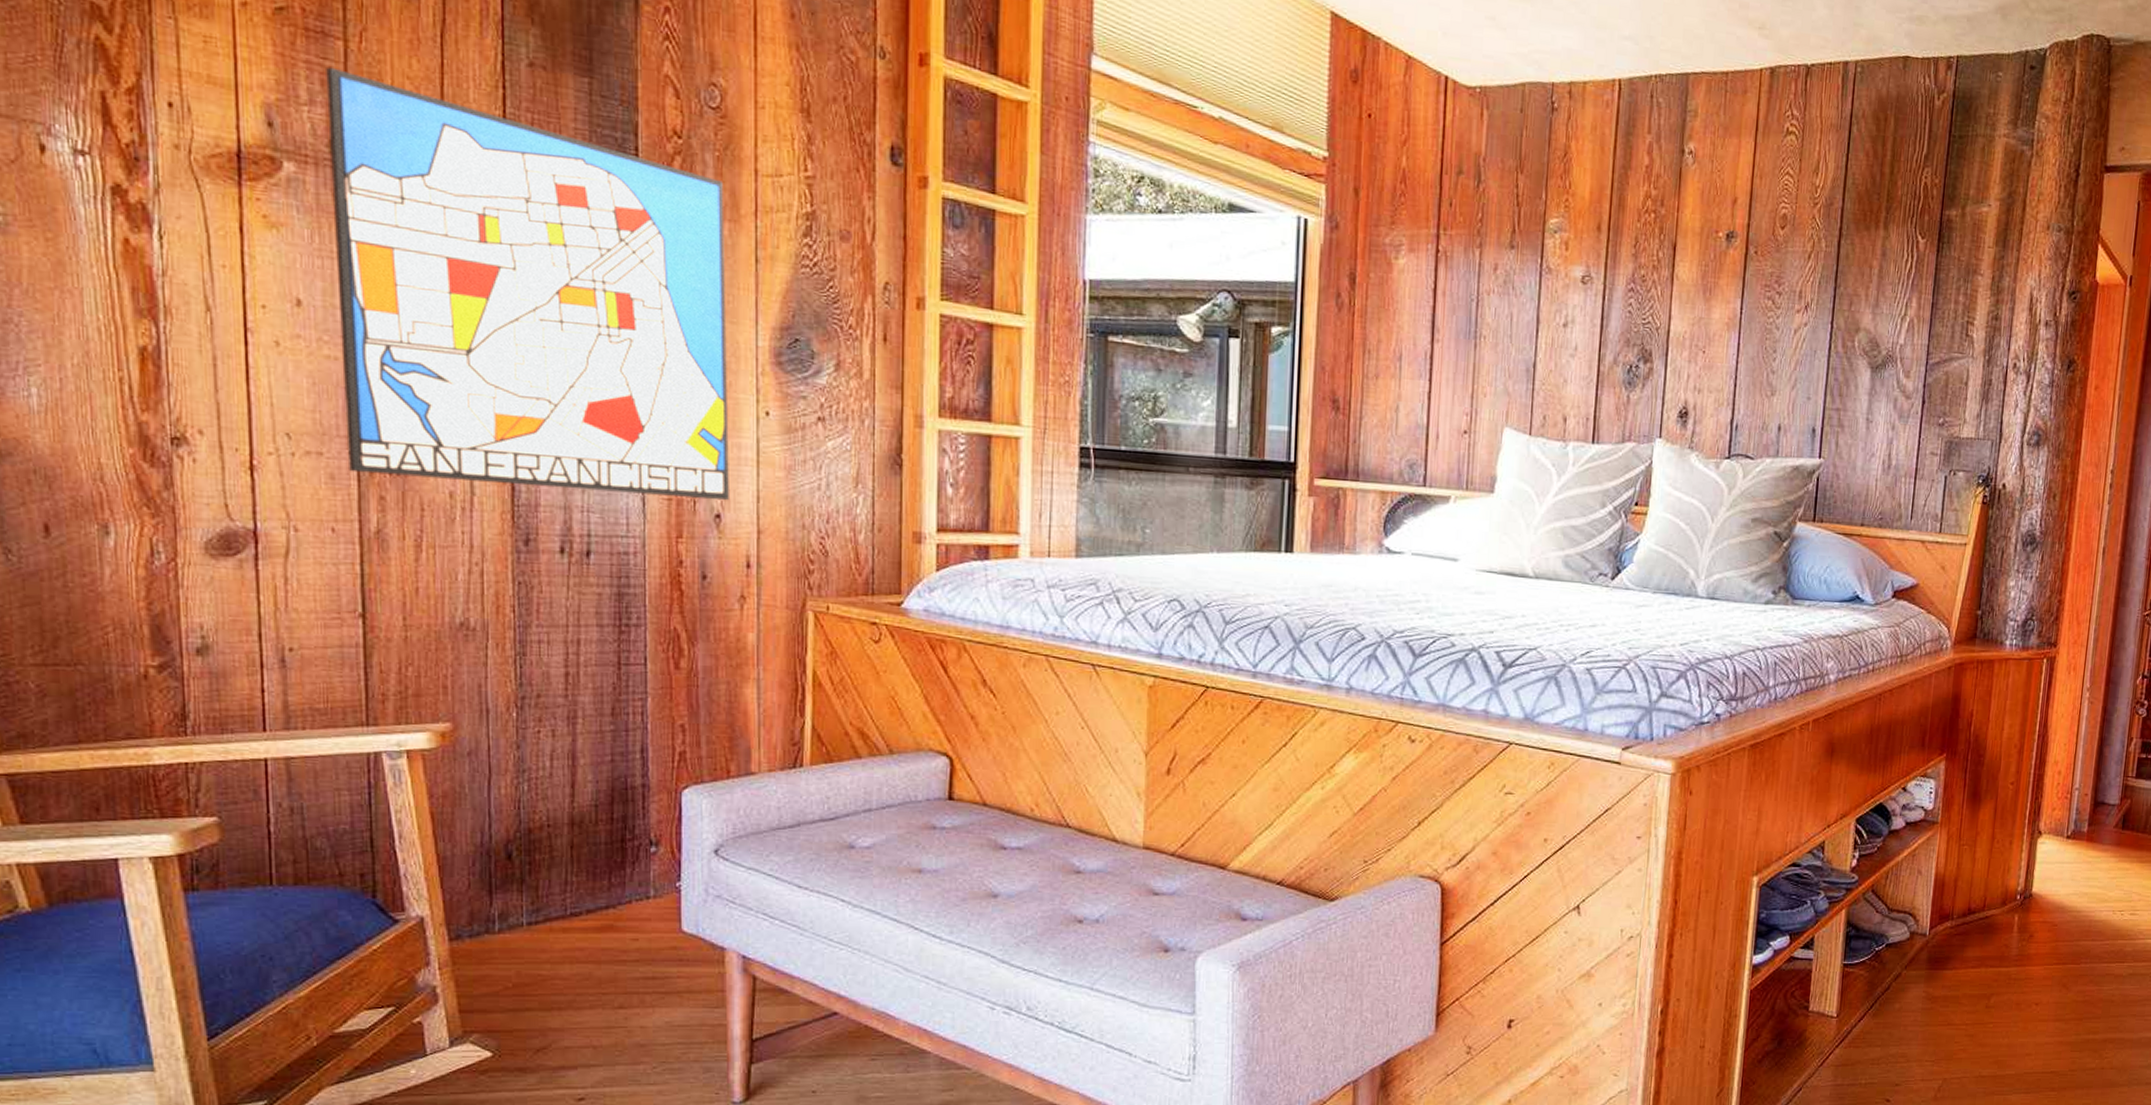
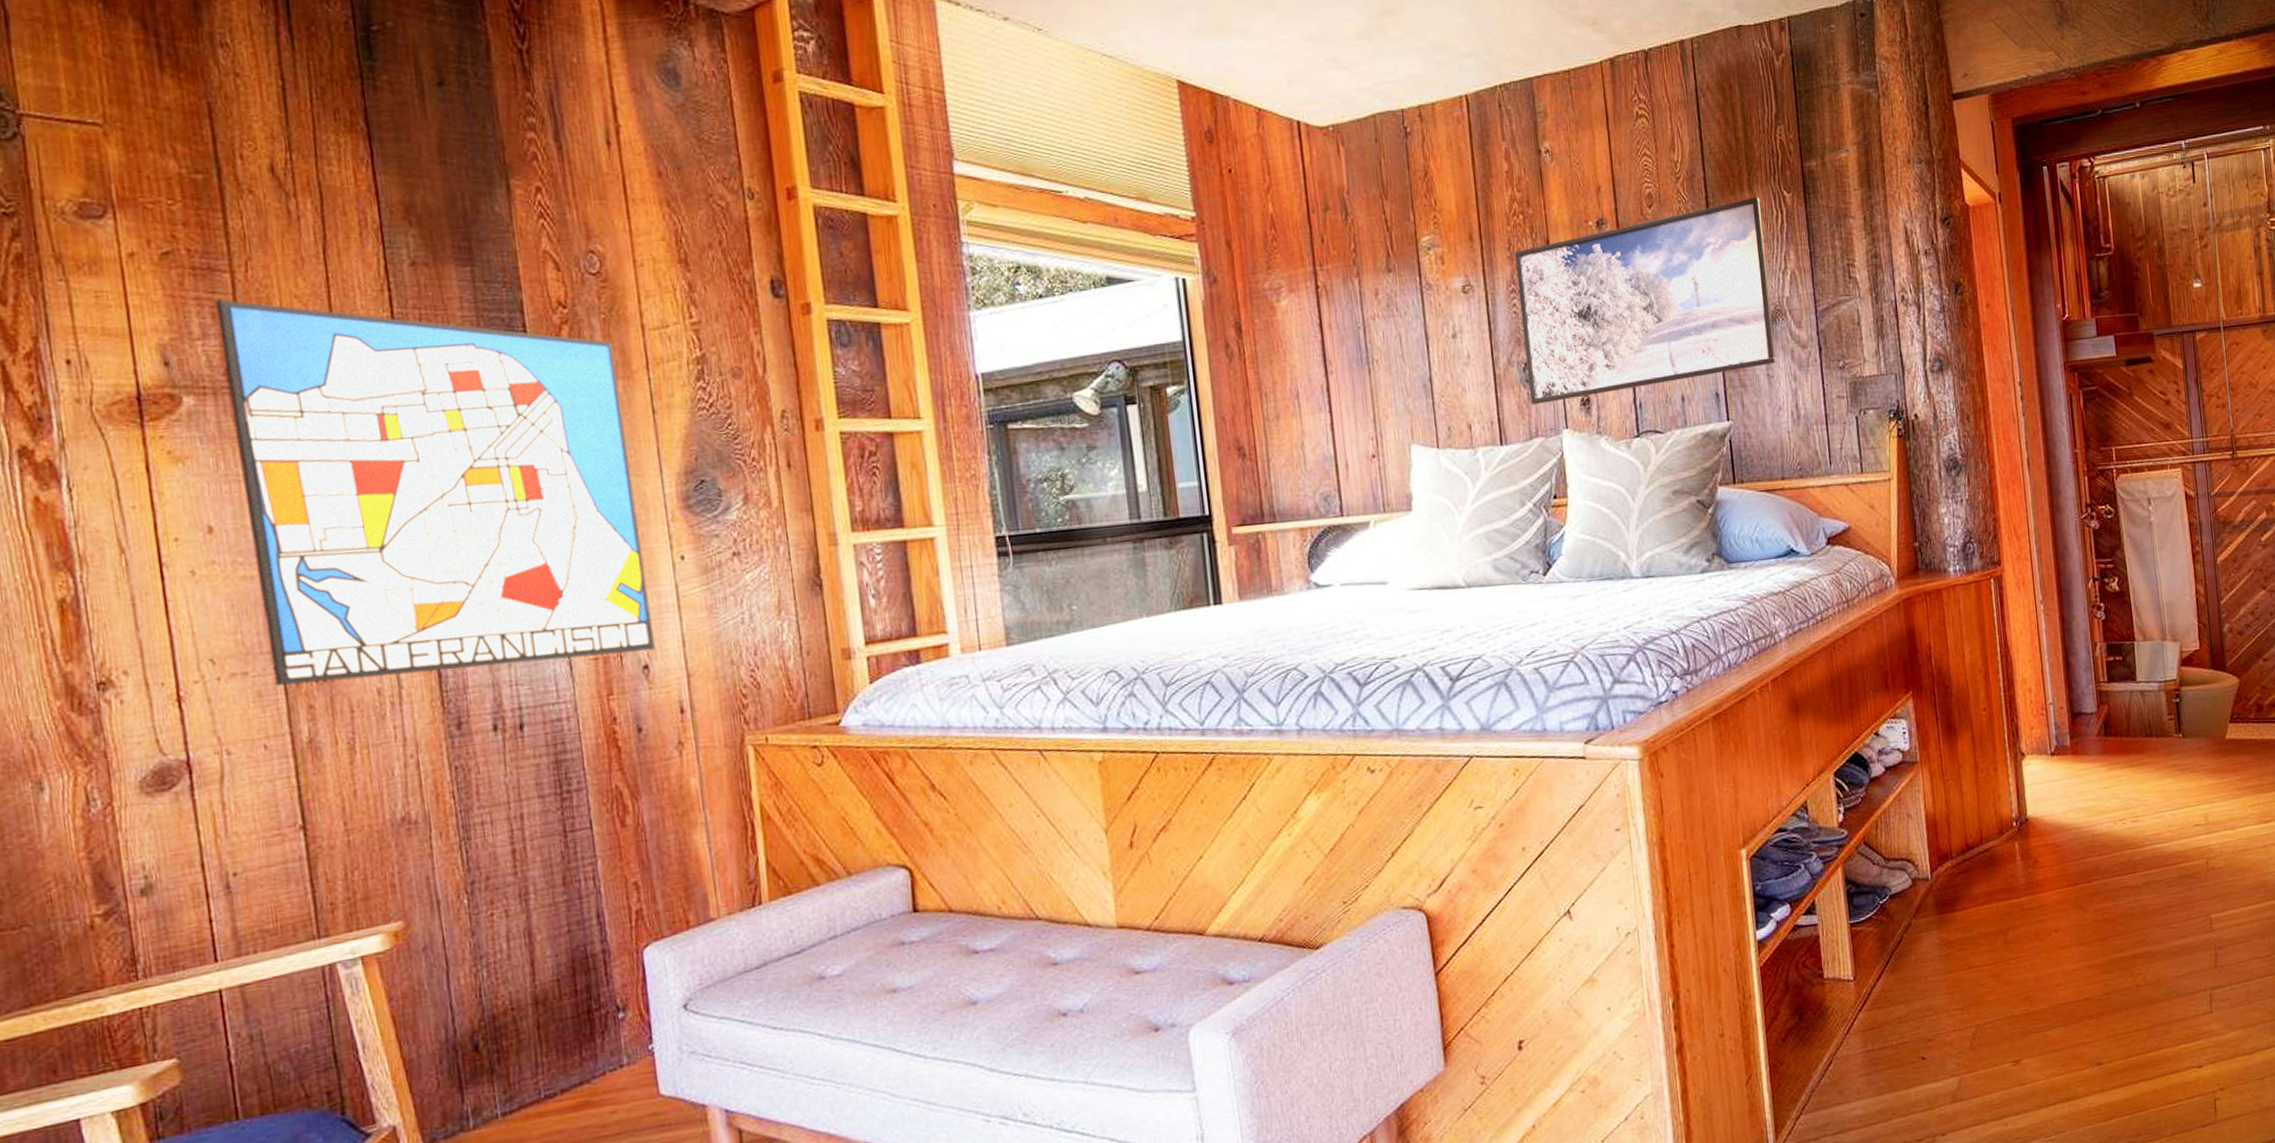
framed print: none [1629,236,1894,410] -> present [1514,197,1776,406]

